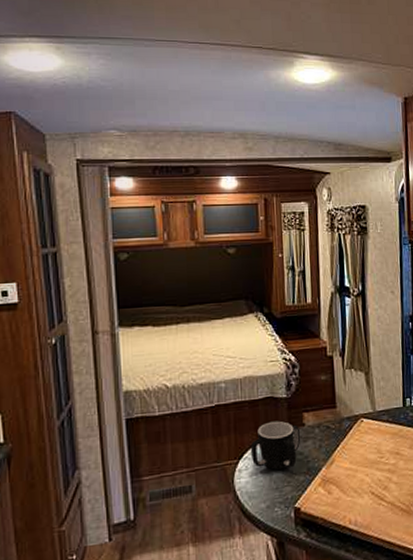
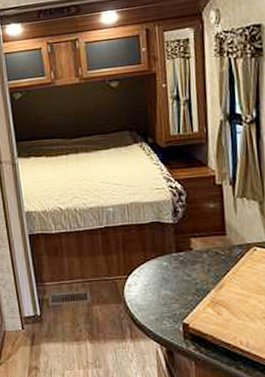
mug: present [250,421,300,470] -> none [138,244,188,288]

